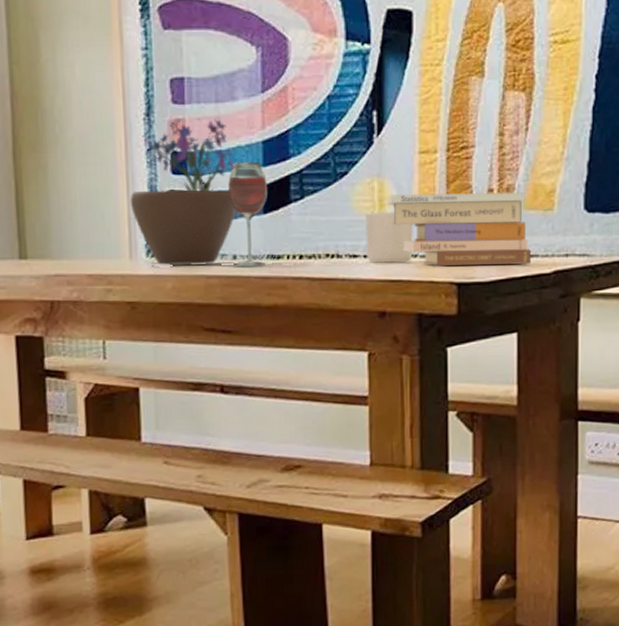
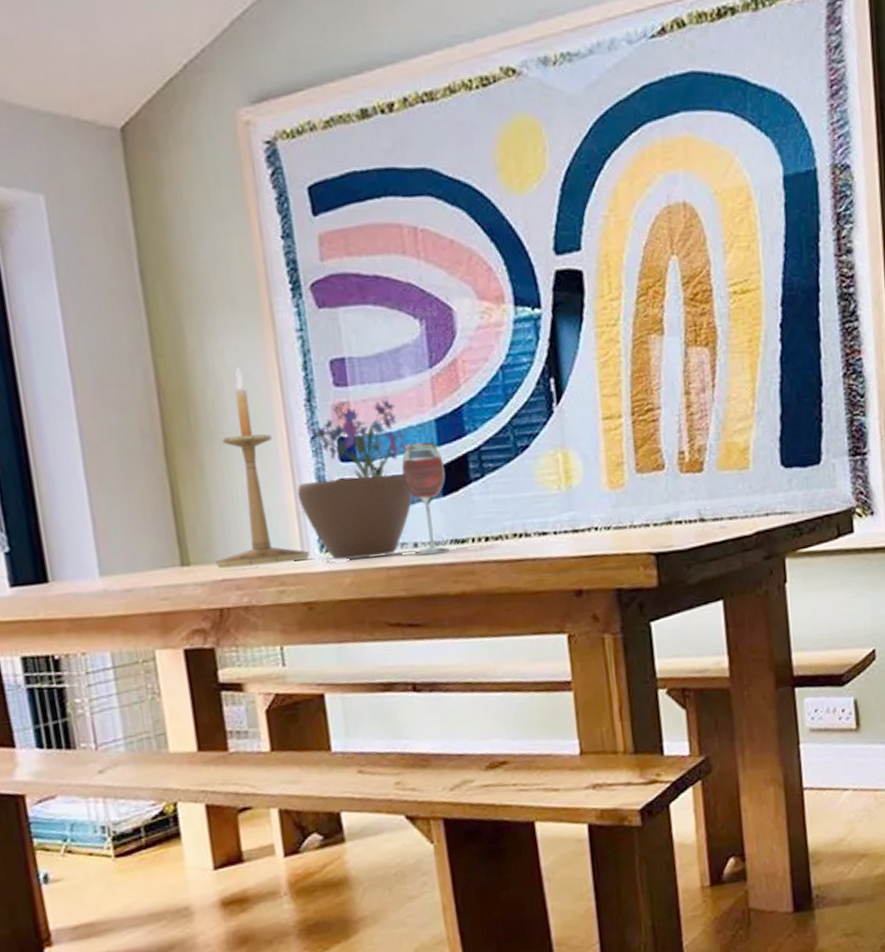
candlestick: none [50,79,136,265] -> present [215,367,310,569]
mug: present [365,212,414,263] -> none [551,484,606,539]
books: present [386,192,532,266] -> none [572,452,731,537]

